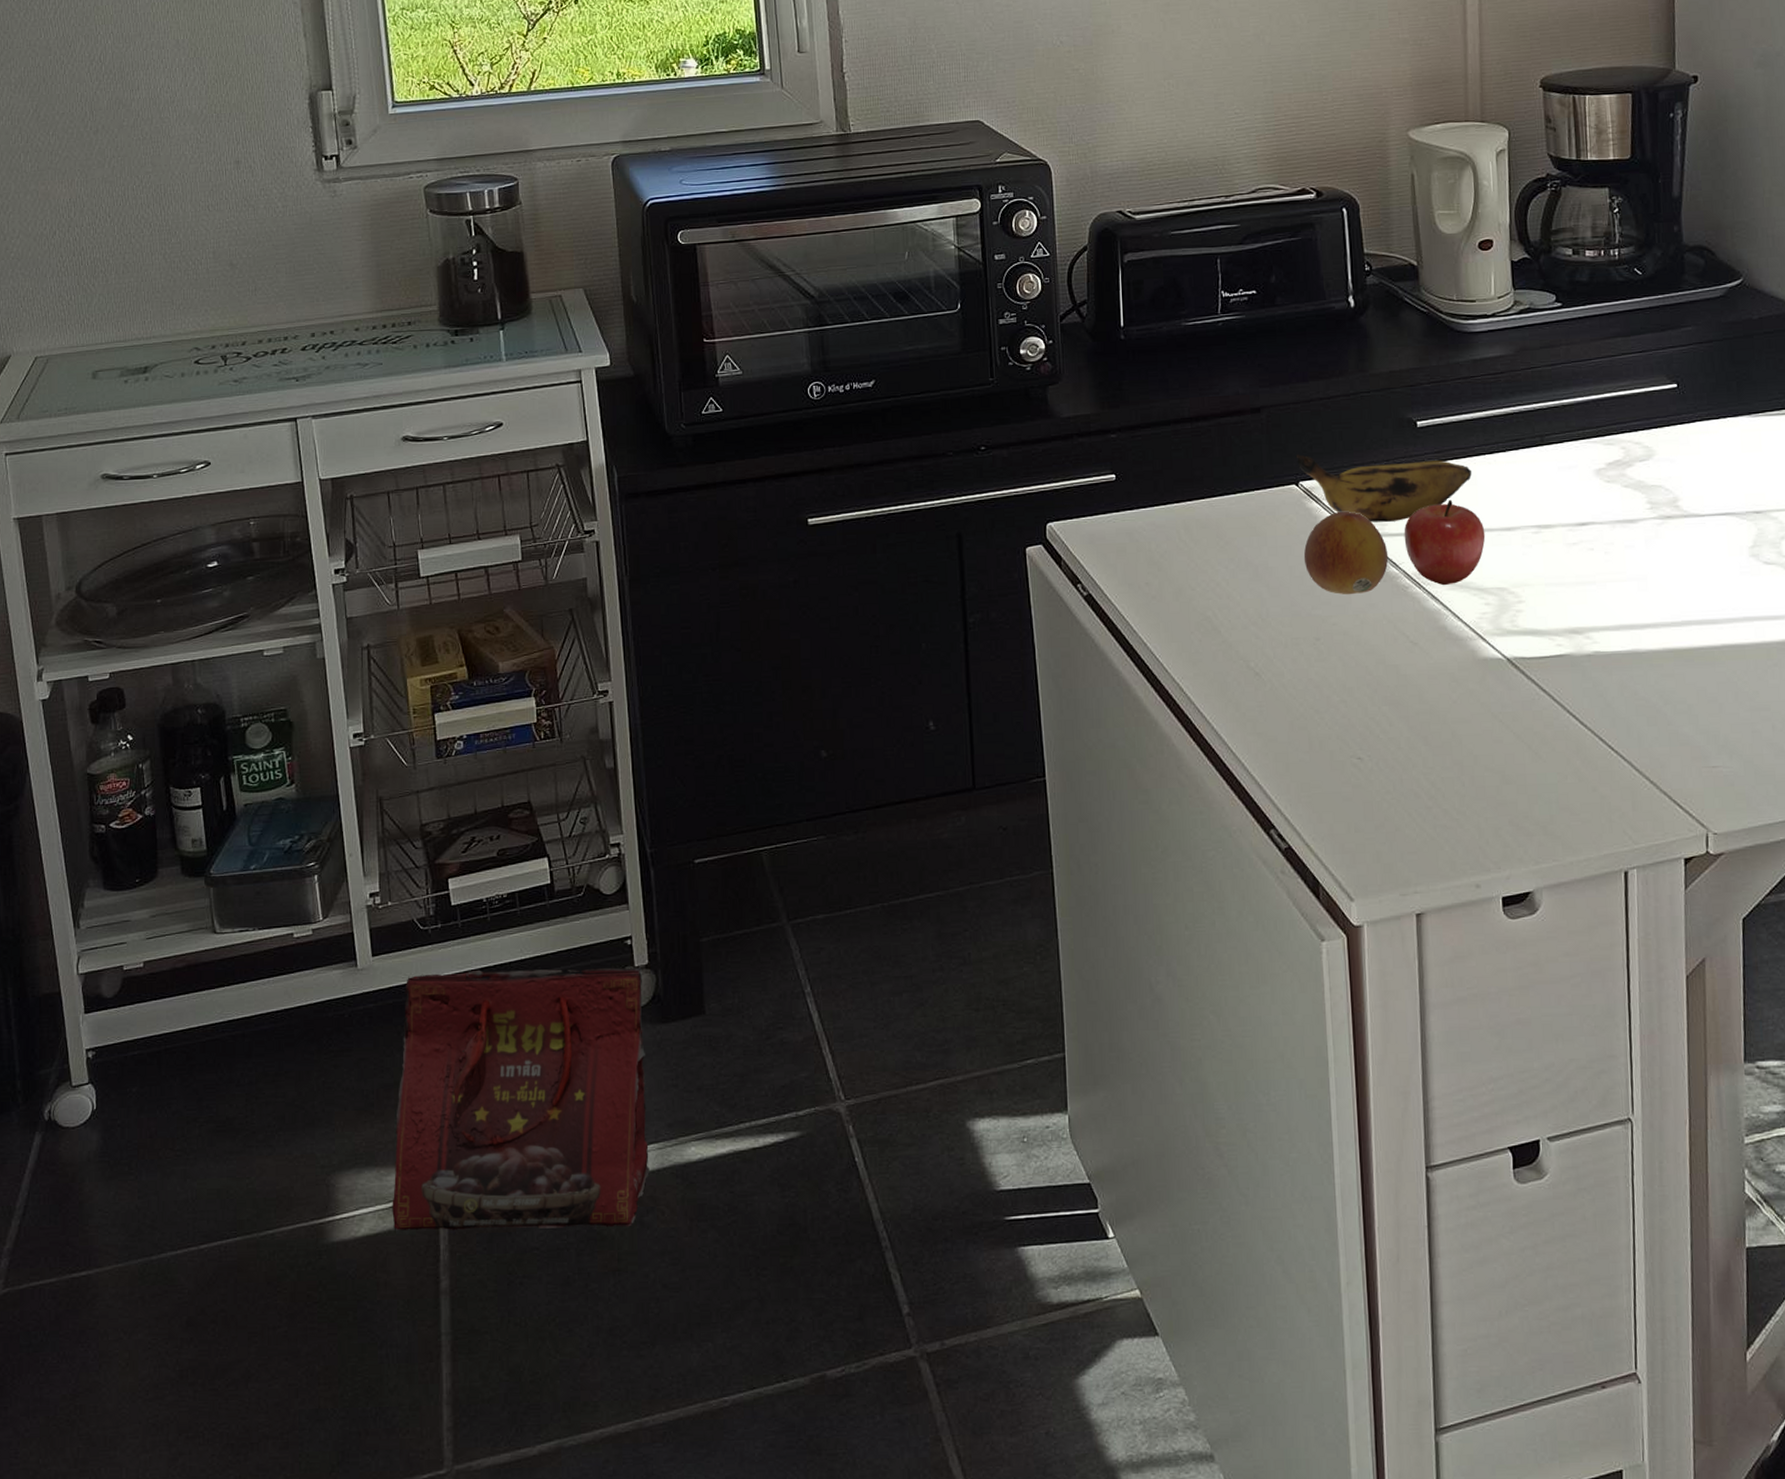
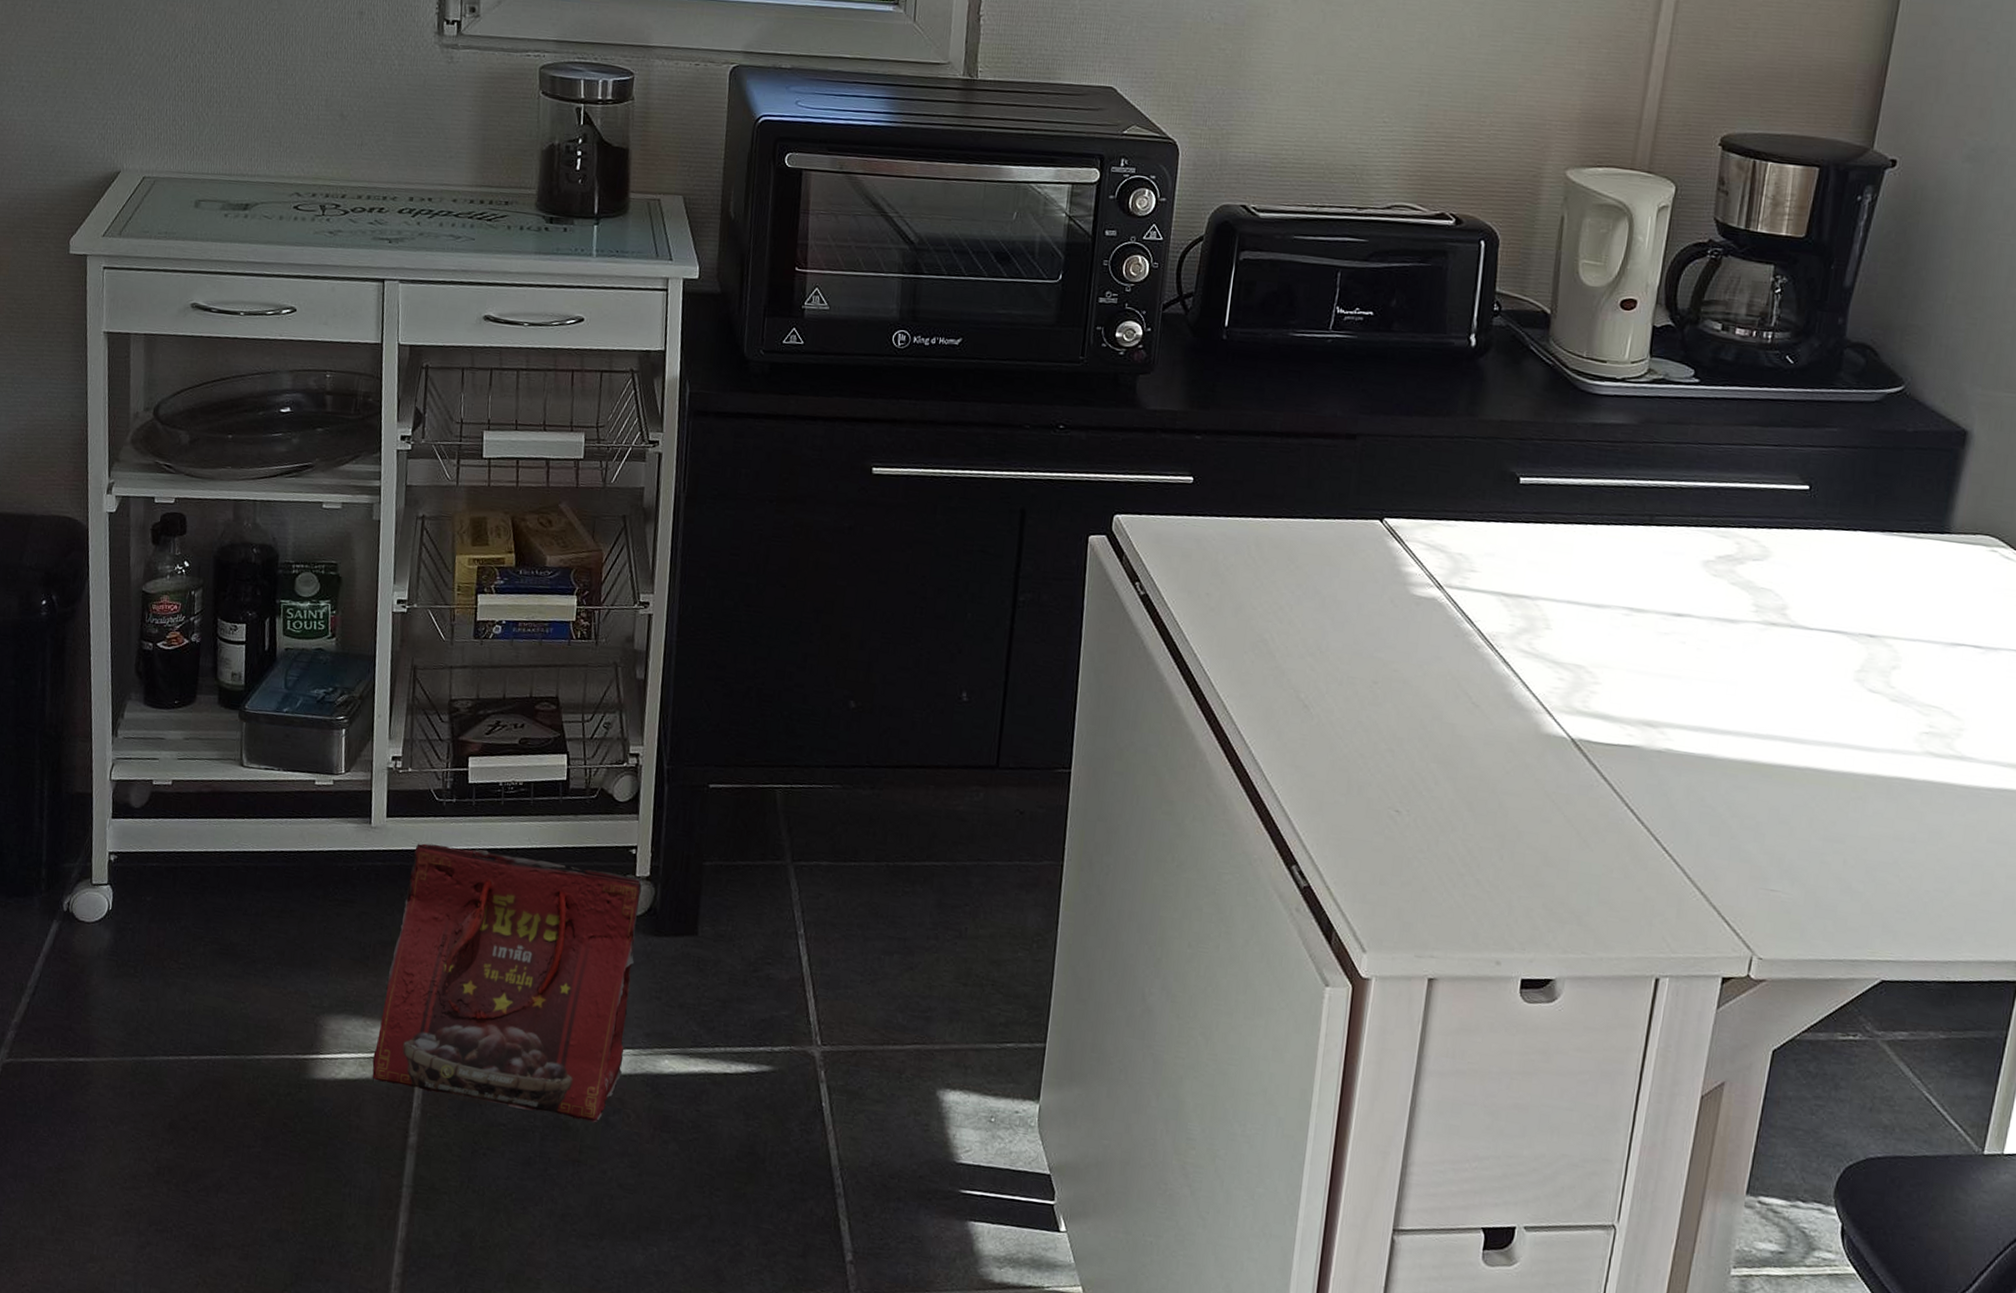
banana: present [1295,454,1472,522] -> none [1385,489,1569,577]
fruit: present [1303,511,1389,595] -> none [1375,556,1466,645]
fruit: present [1404,500,1486,585] -> none [1484,564,1573,653]

